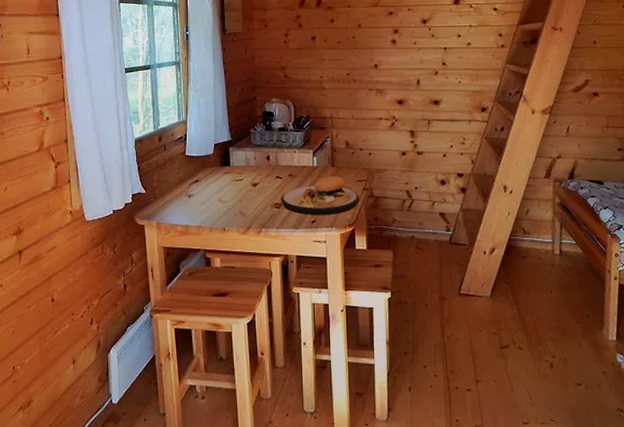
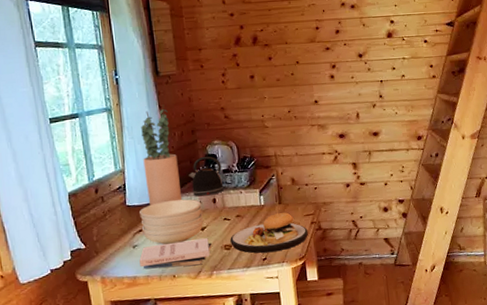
books: none [193,195,263,221] -> present [139,238,213,270]
bowl: none [197,154,256,197] -> present [139,199,203,245]
vase: none [205,61,238,157] -> present [141,105,183,206]
kettle: none [246,113,281,153] -> present [189,156,226,197]

